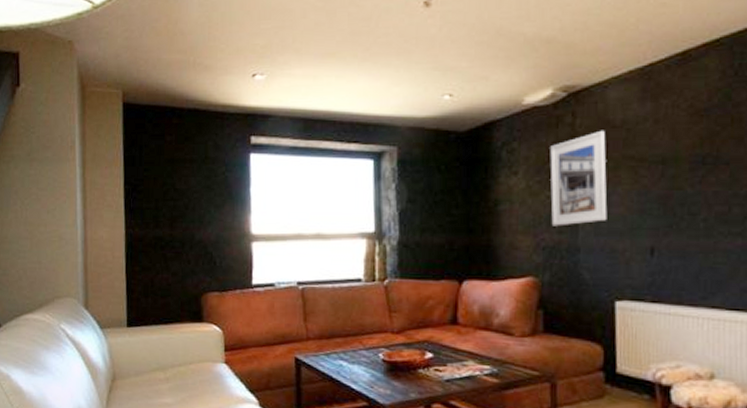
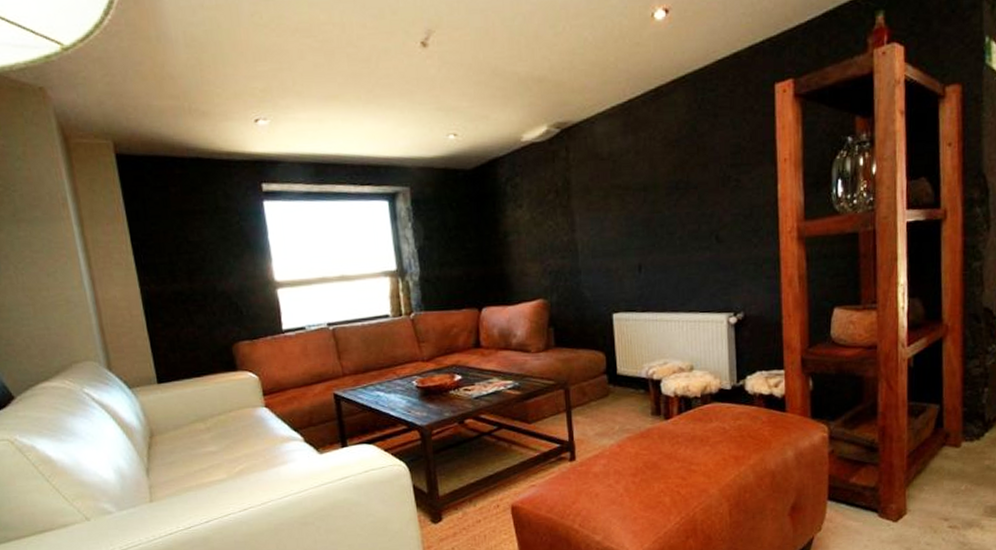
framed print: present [550,130,608,226] -> none [549,162,602,253]

